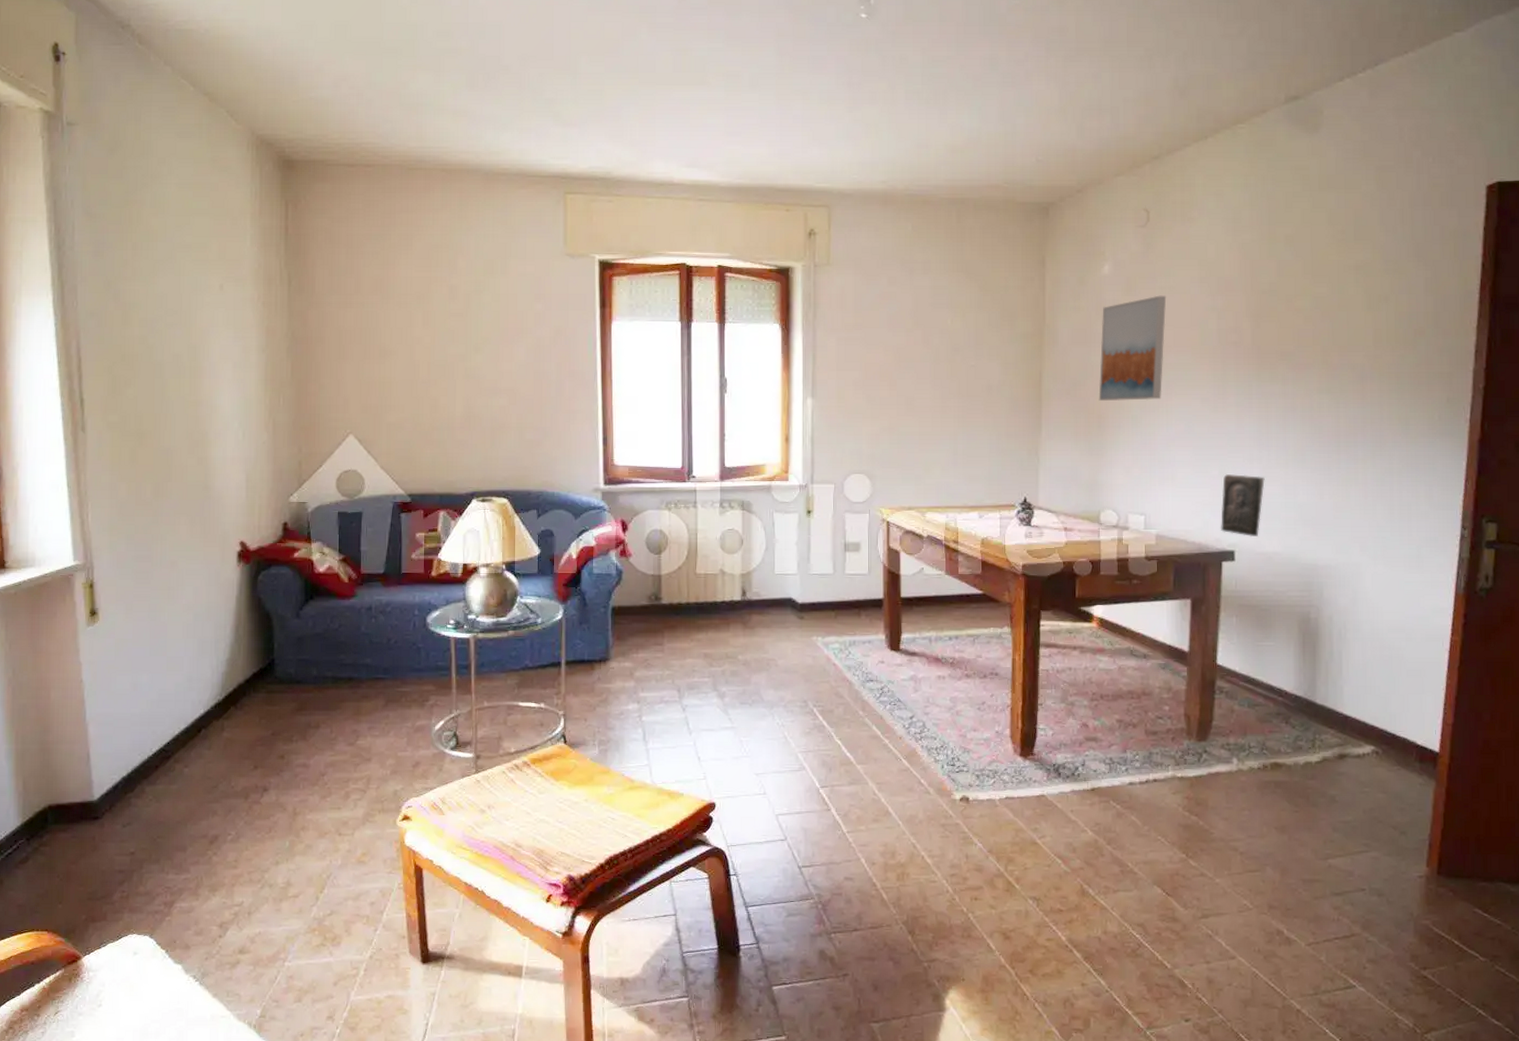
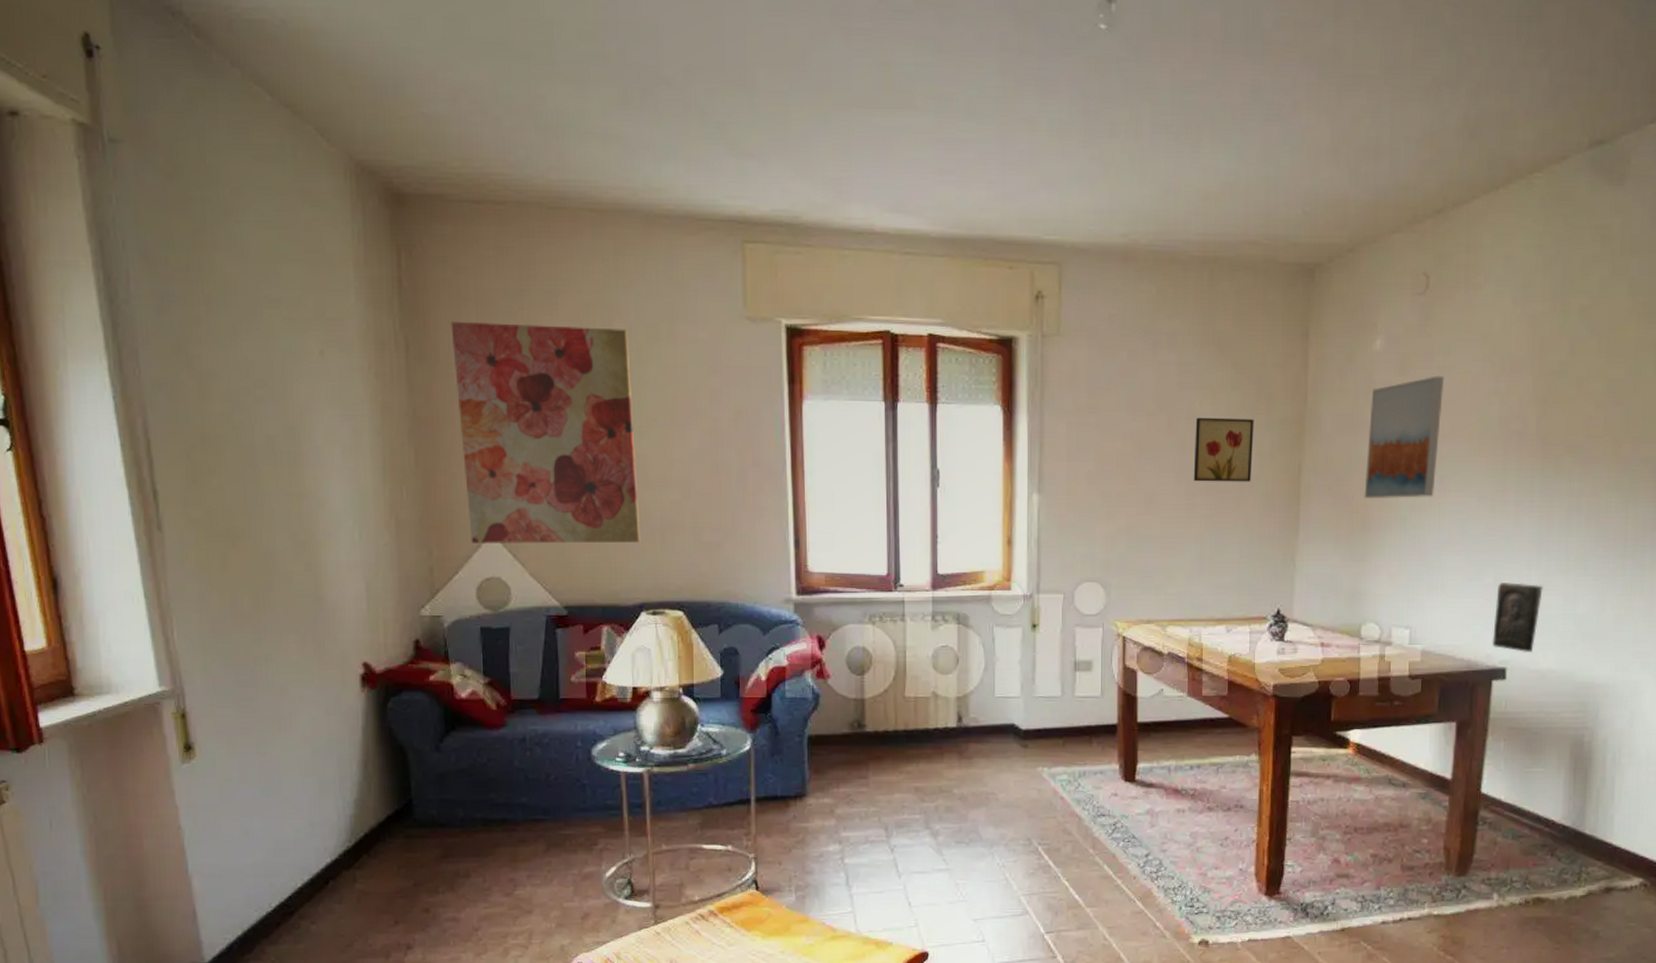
wall art: none [325,260,474,442] -> present [451,321,641,544]
wall art: none [947,332,999,387] -> present [1193,417,1254,482]

